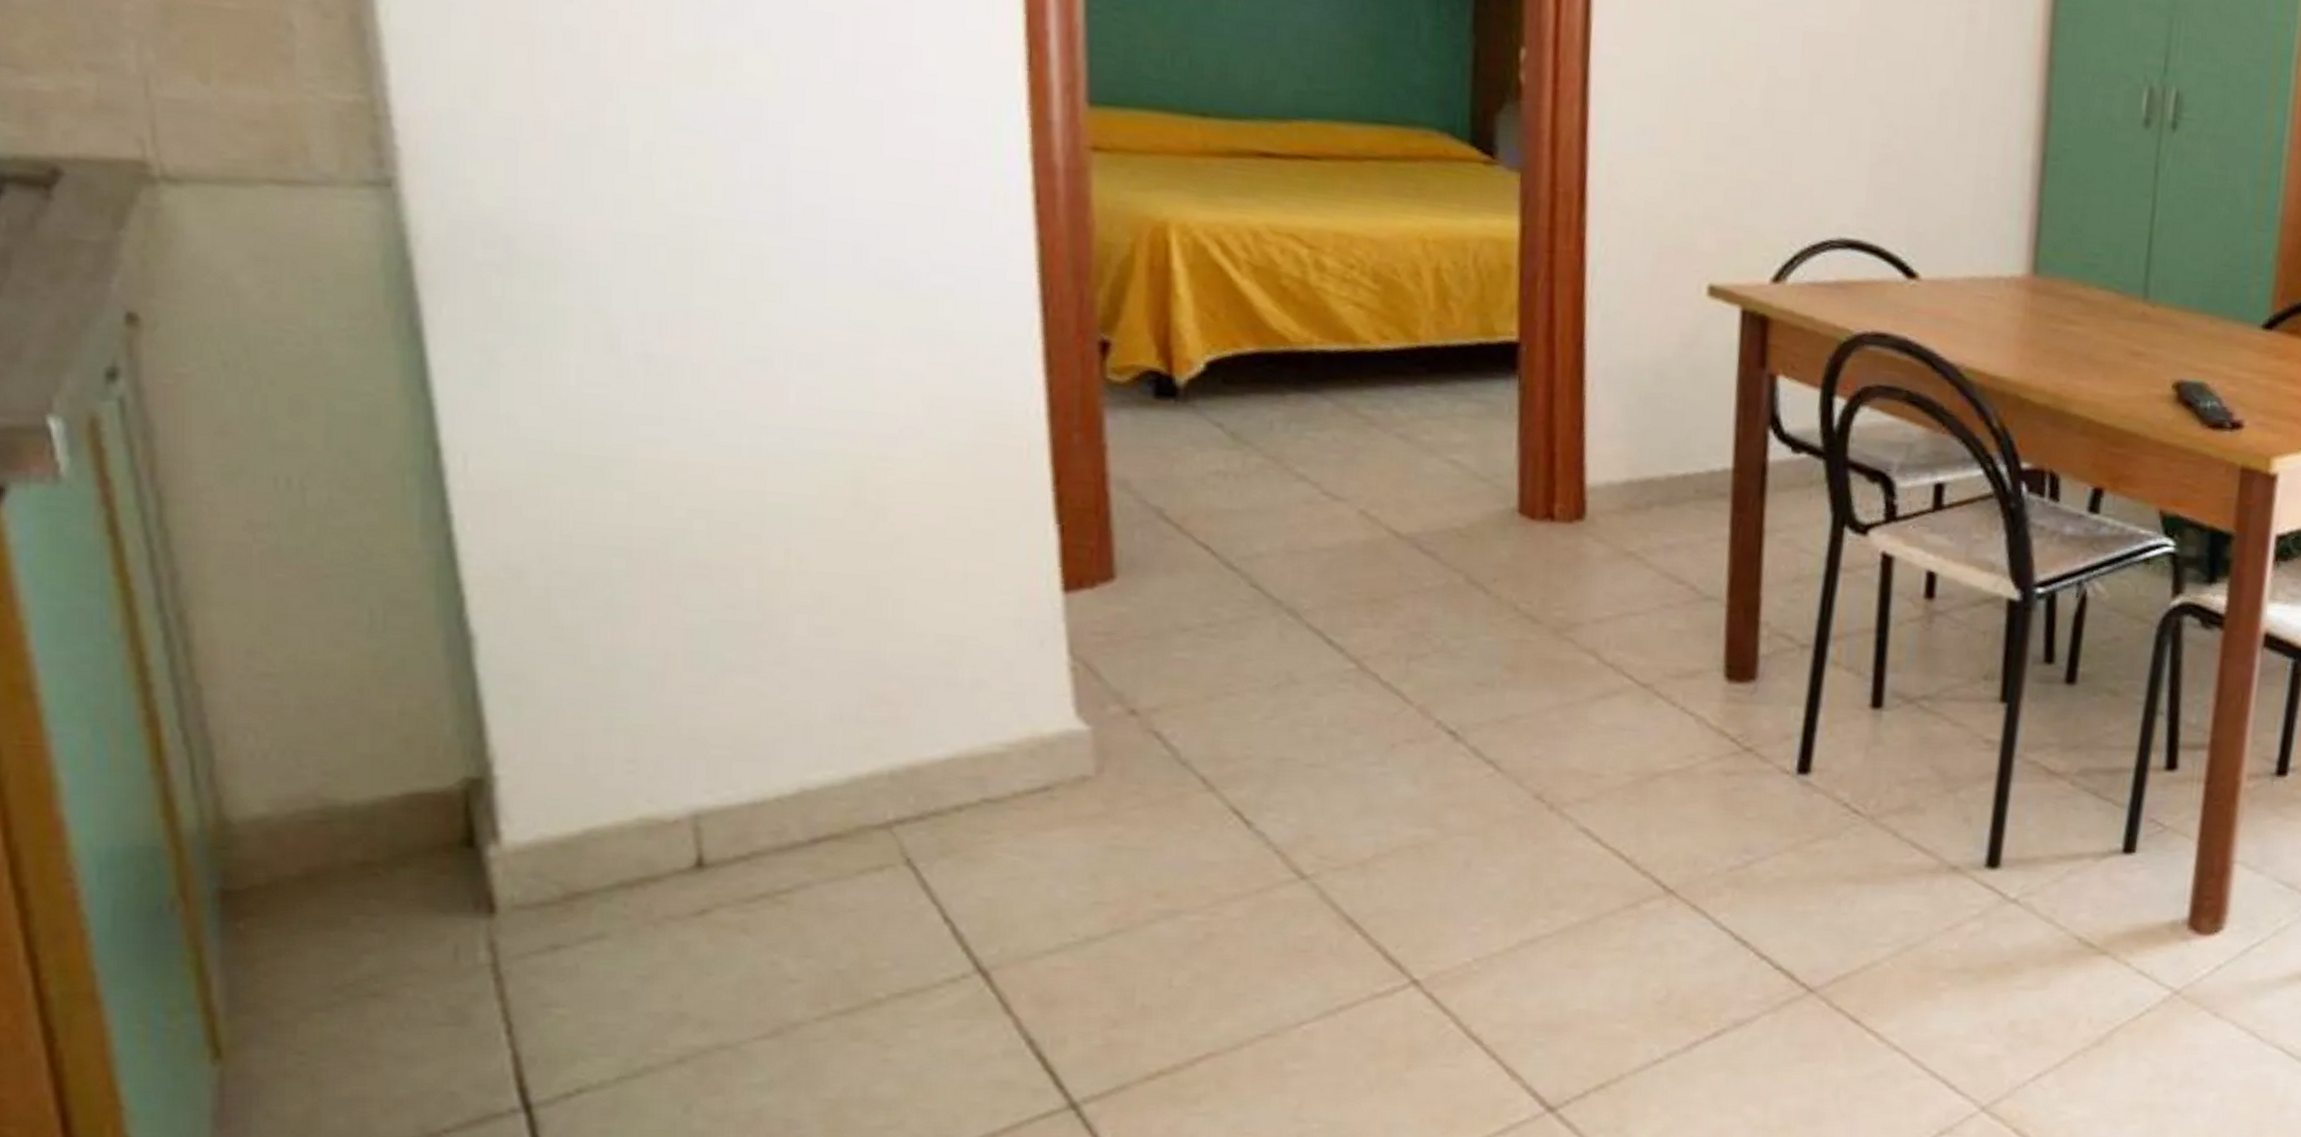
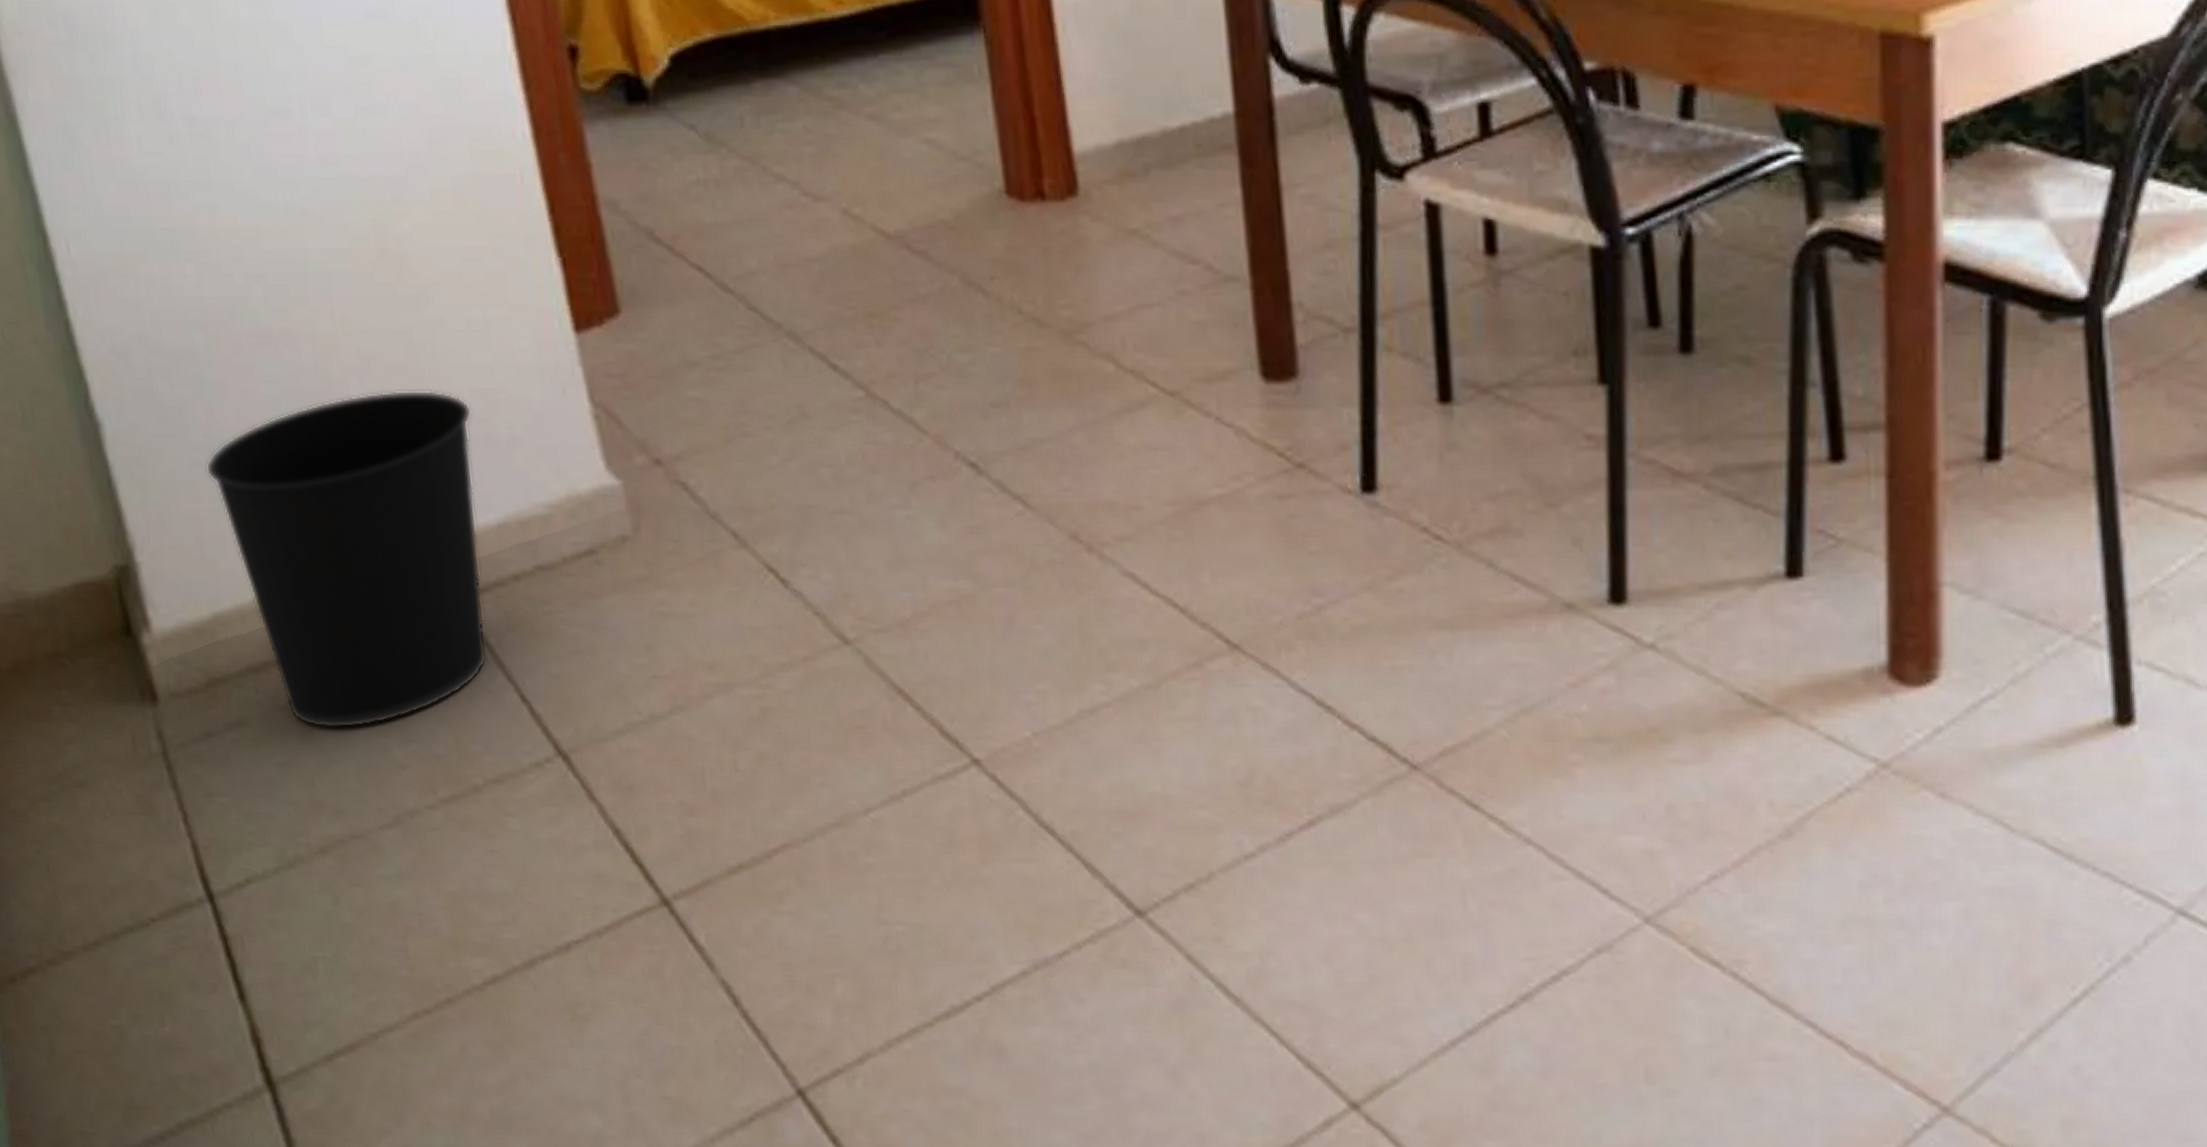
wastebasket: none [602,629,934,945] -> present [205,390,488,730]

